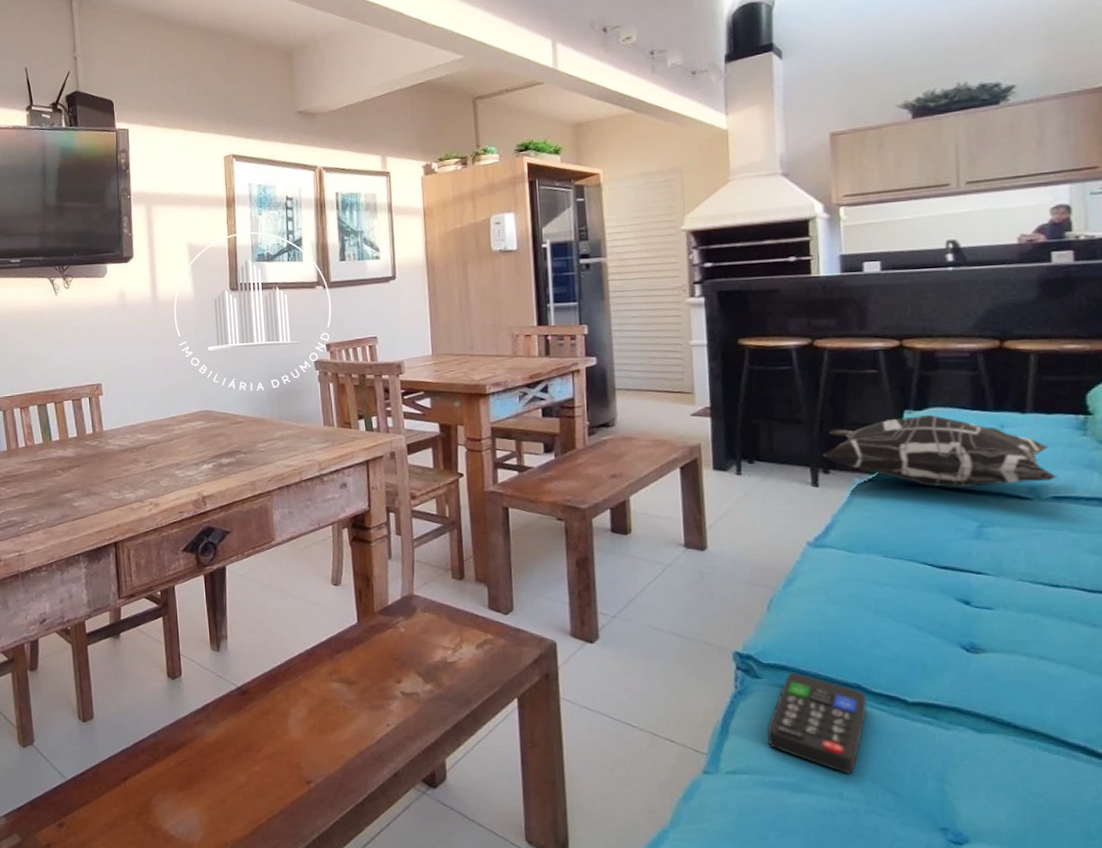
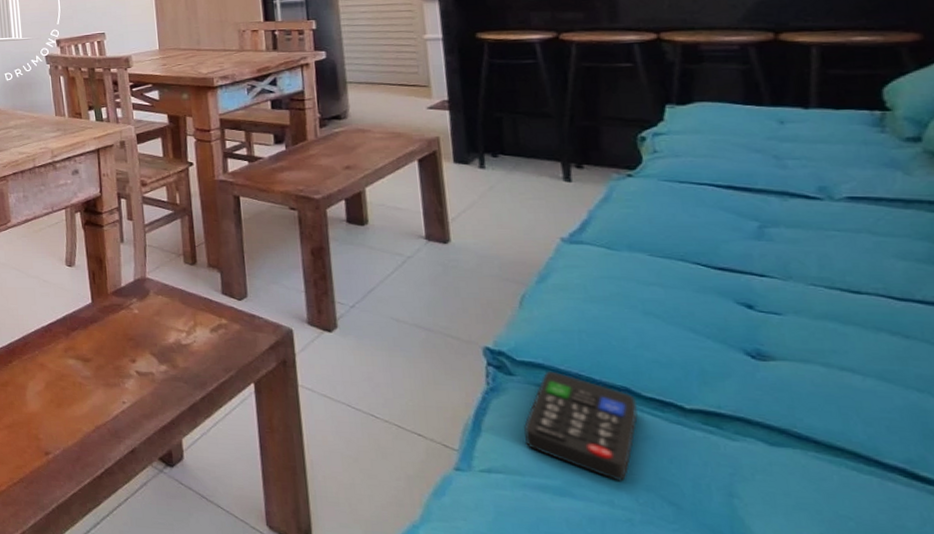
decorative pillow: present [822,414,1057,487] -> none [574,109,852,185]

